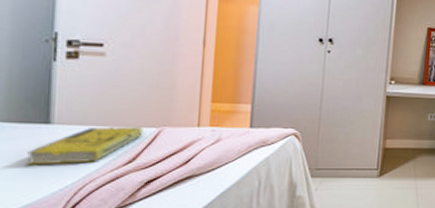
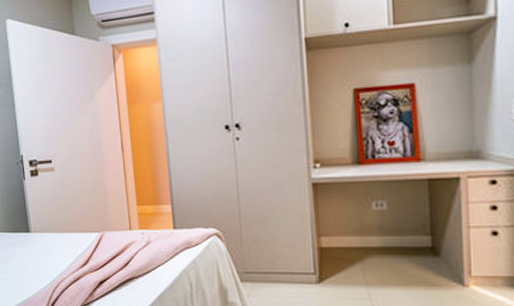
book: present [27,126,143,165] -> none [20,231,90,267]

